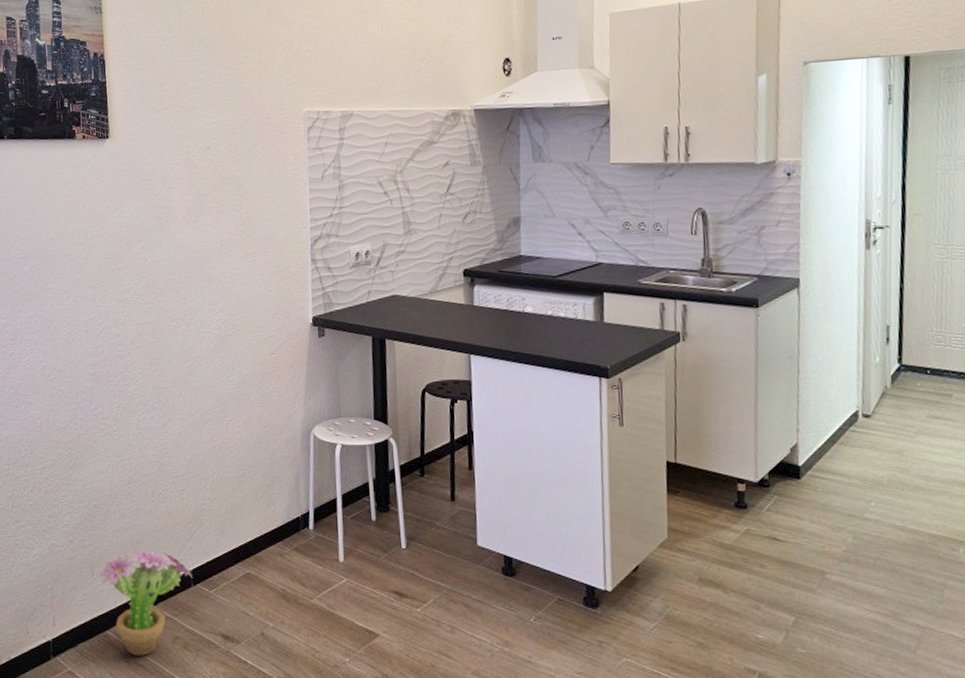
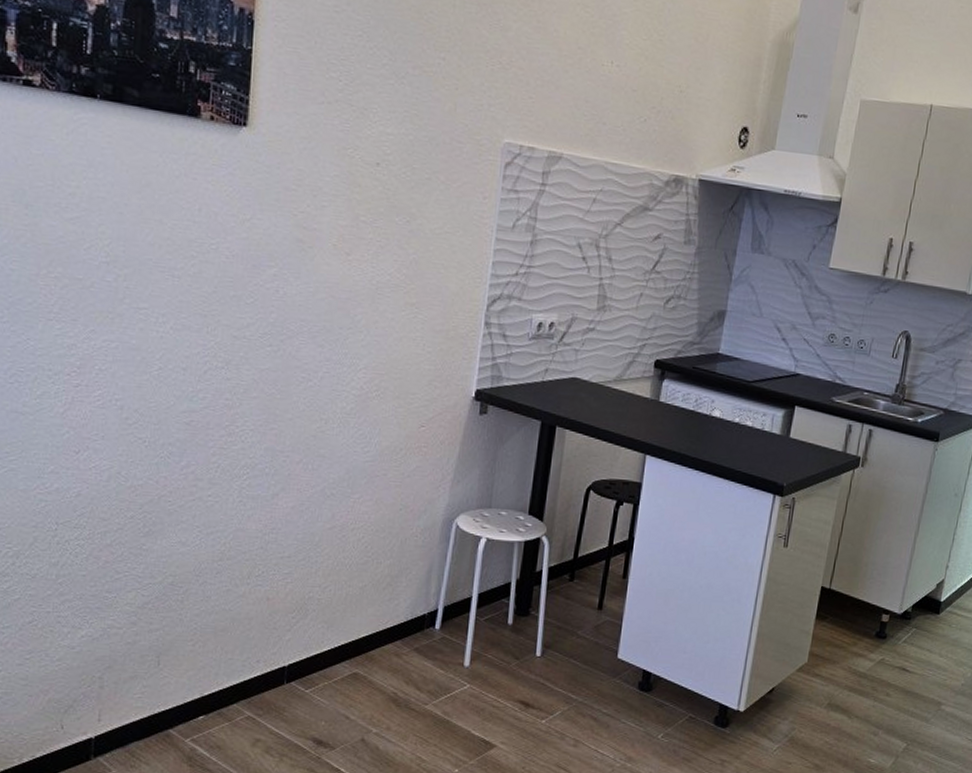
decorative plant: present [98,550,193,656] -> none [166,638,287,760]

